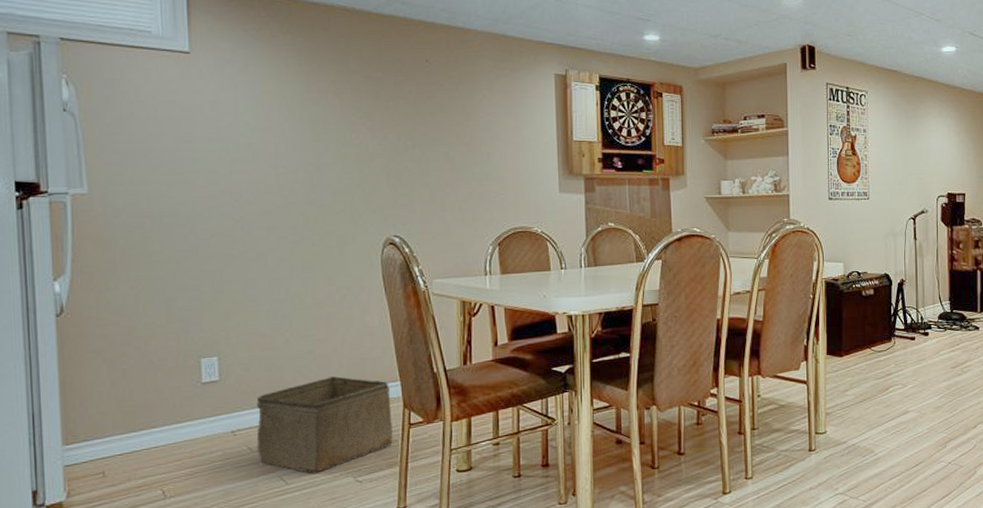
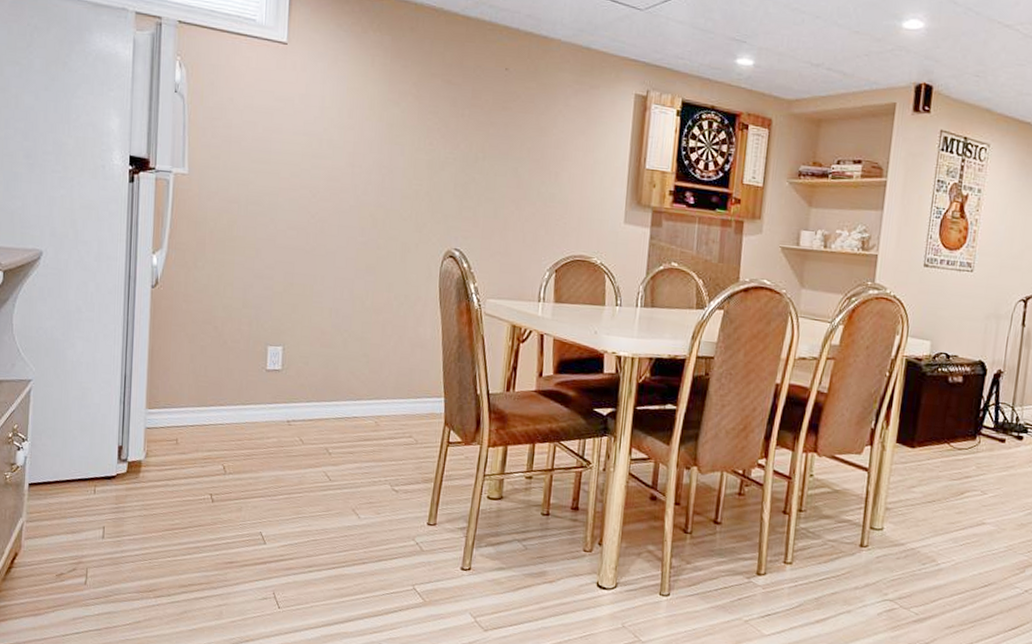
storage bin: present [256,376,393,473] -> none [307,382,434,475]

